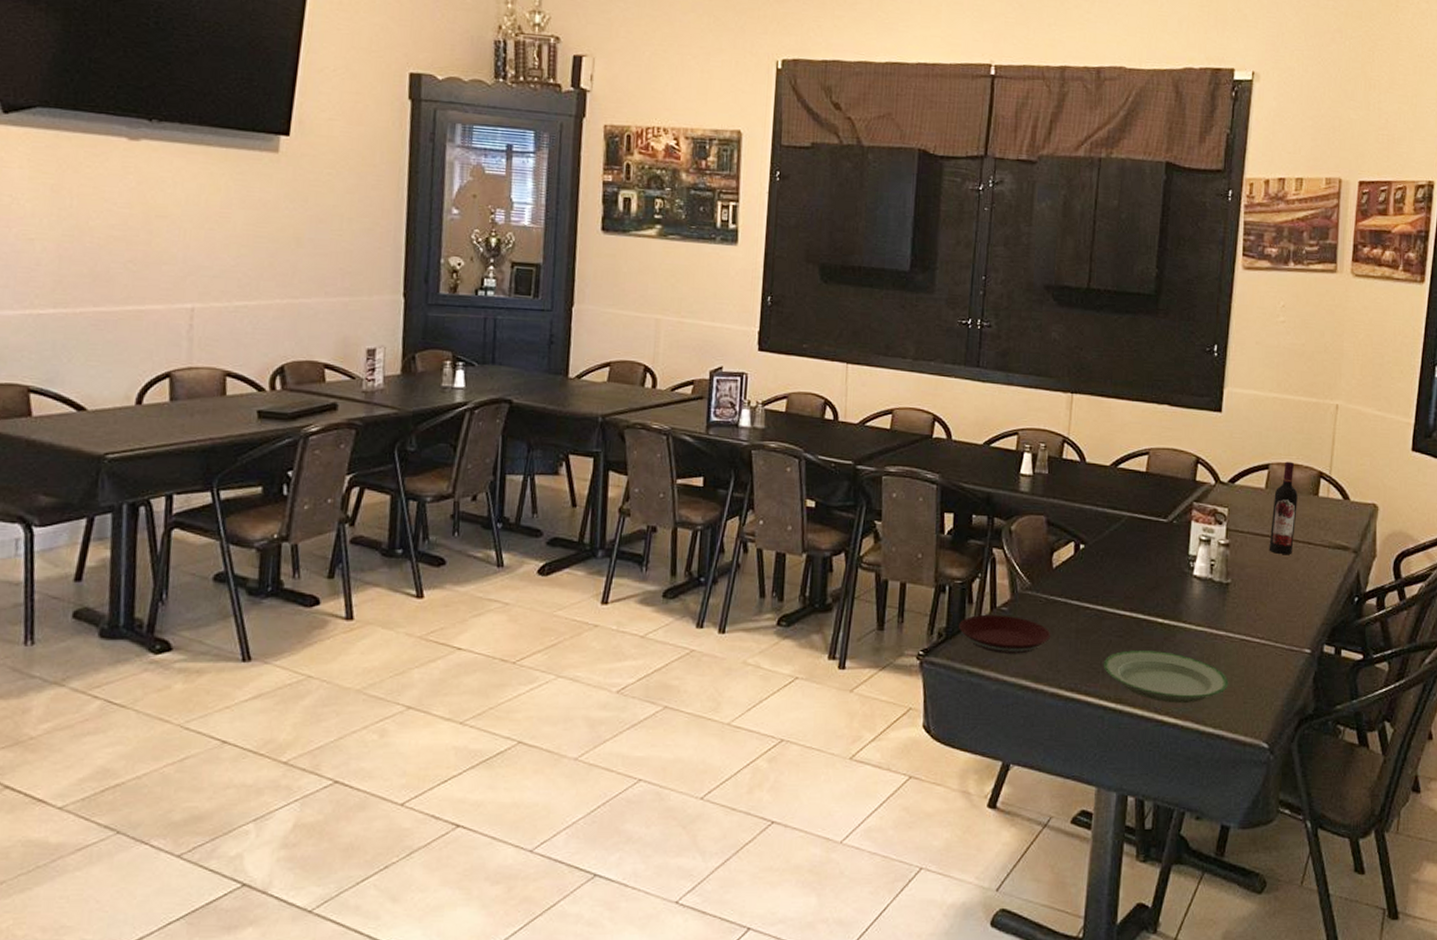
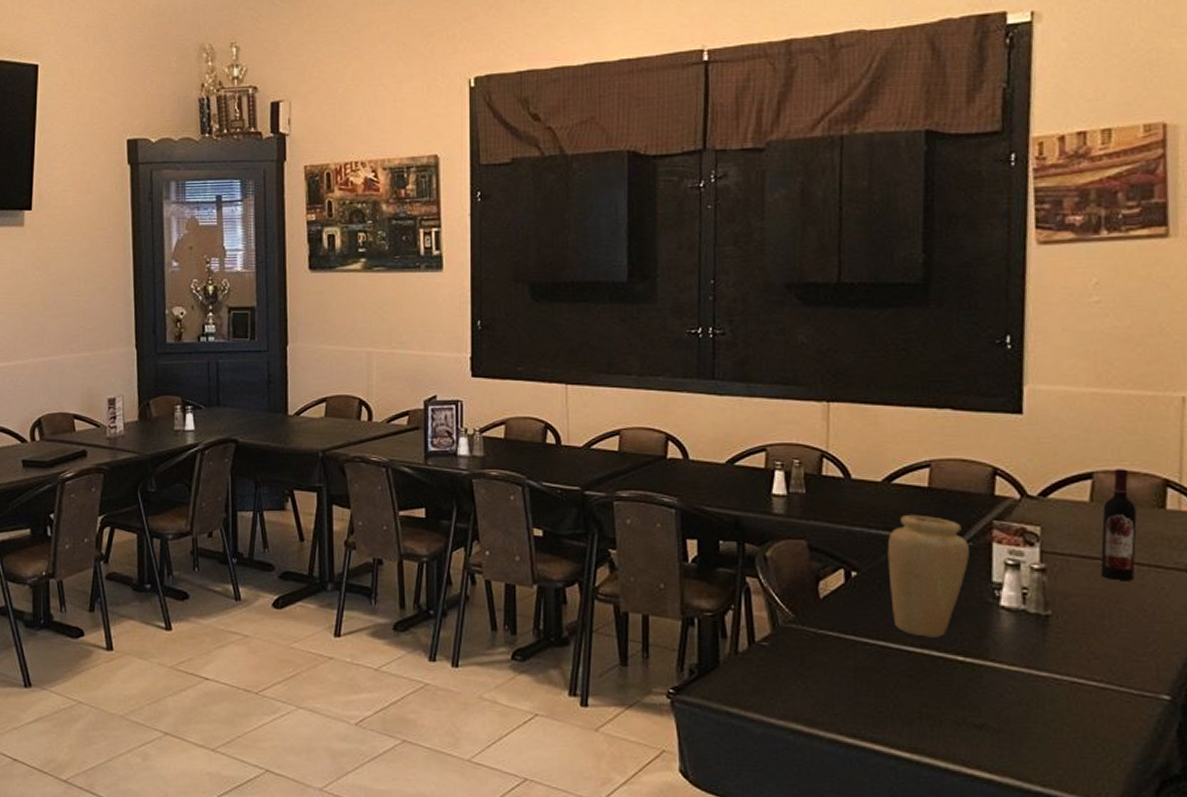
plate: present [959,614,1051,654] -> none [713,650,824,695]
plate: present [1103,650,1229,704] -> none [891,692,1059,757]
vase: none [1109,495,1173,603] -> present [887,514,969,638]

